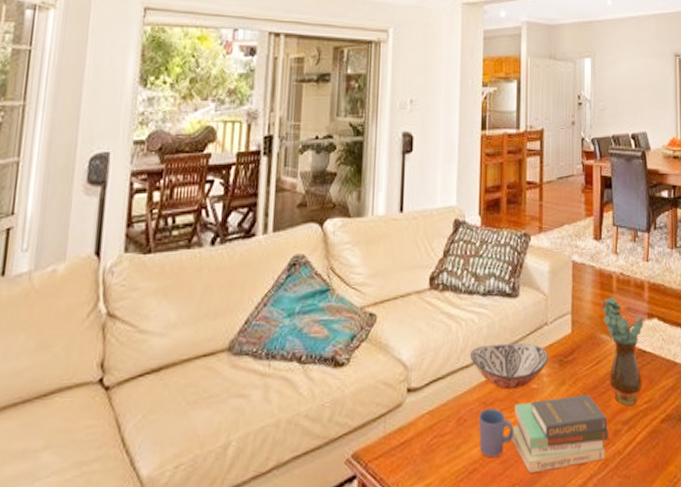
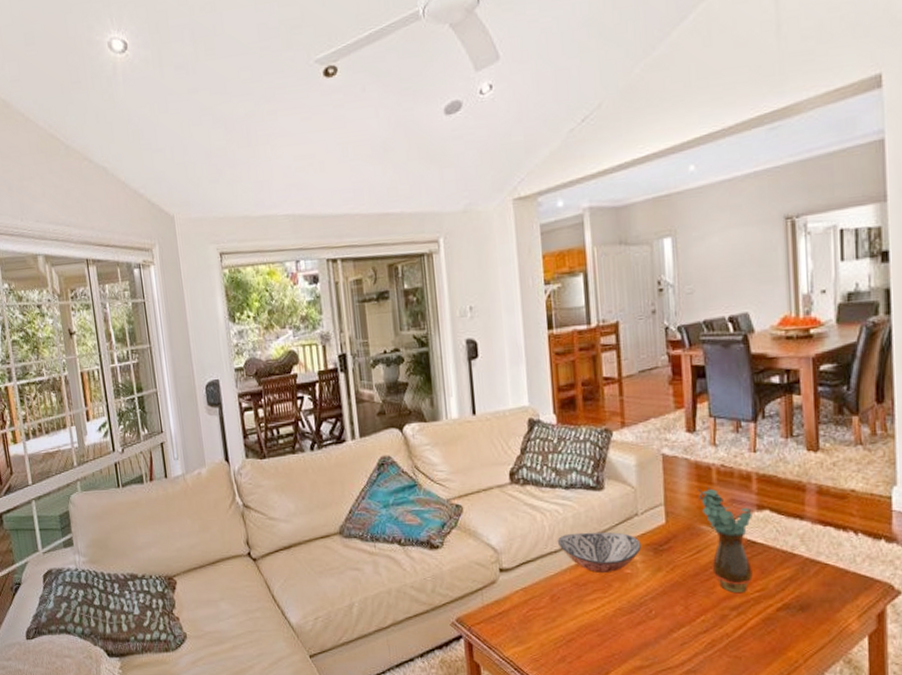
mug: present [478,407,514,458] -> none [571,588,610,631]
books: present [511,394,609,473] -> none [607,580,715,646]

